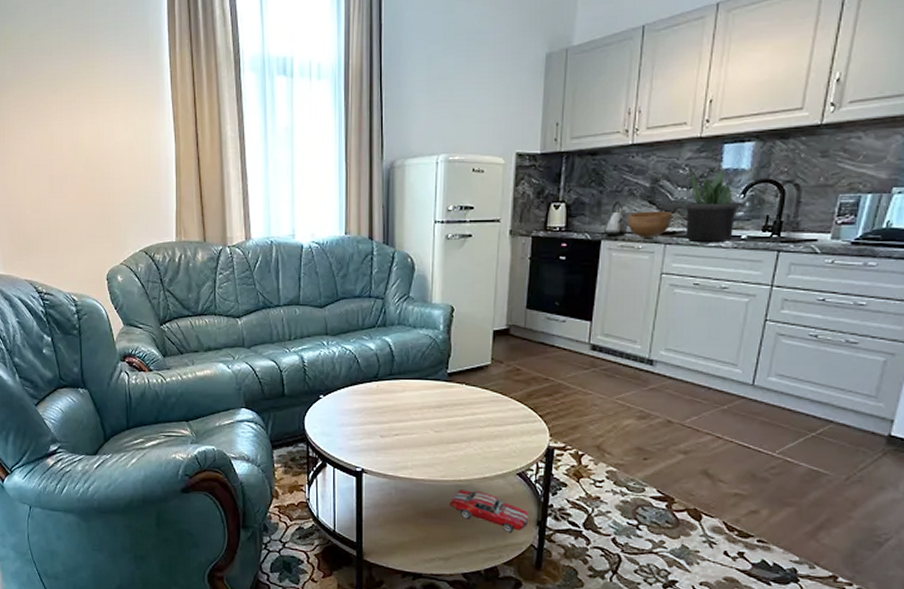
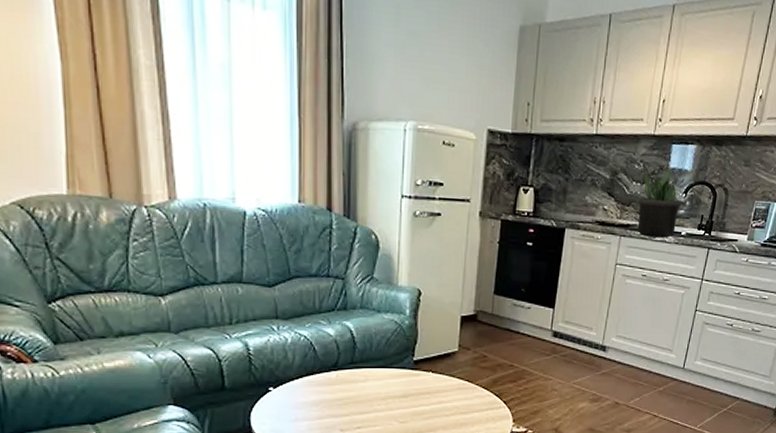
kettle: present [603,201,628,237] -> none [567,190,590,226]
bowl: present [627,210,674,238] -> none [588,202,628,229]

